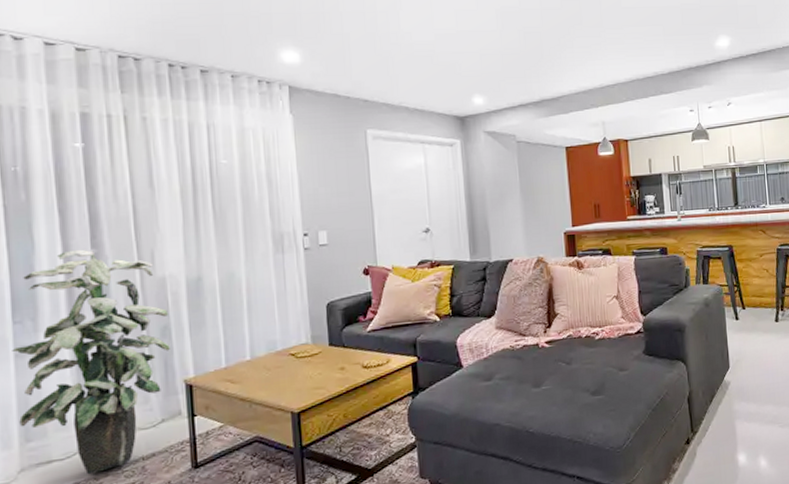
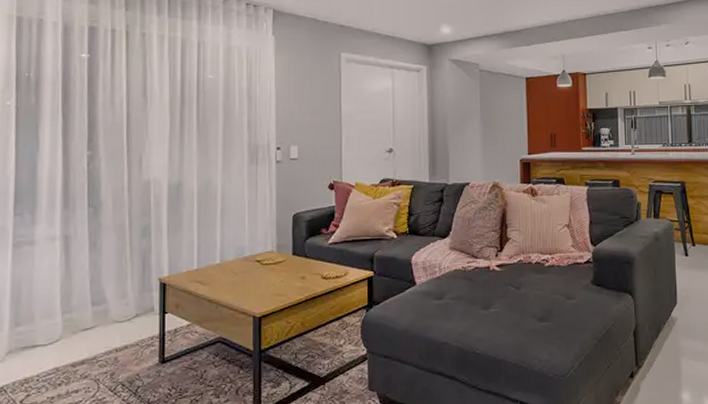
indoor plant: present [12,249,170,475] -> none [11,150,150,362]

